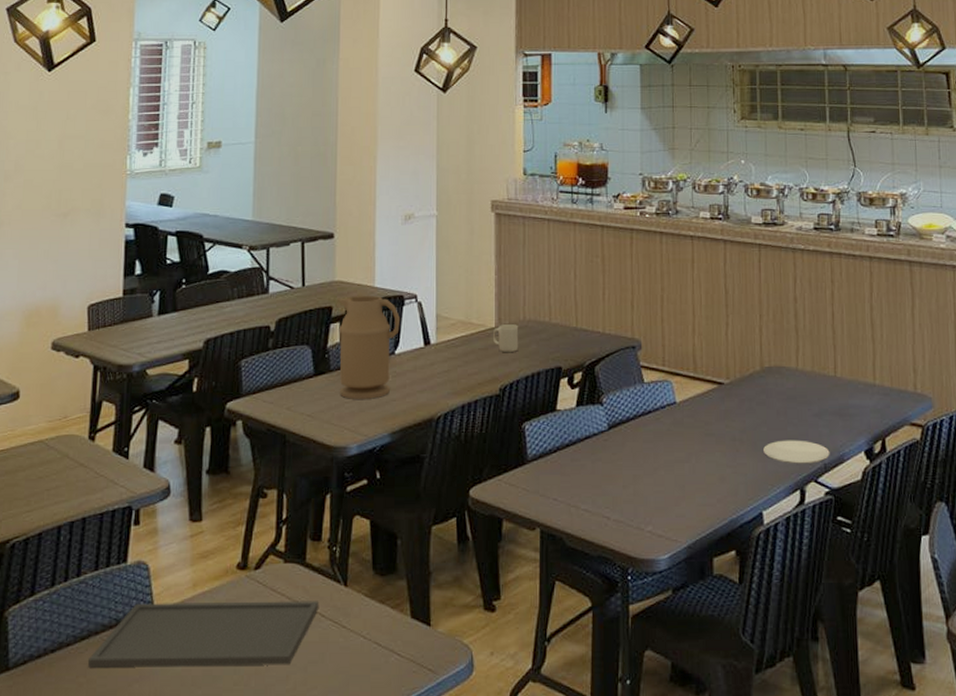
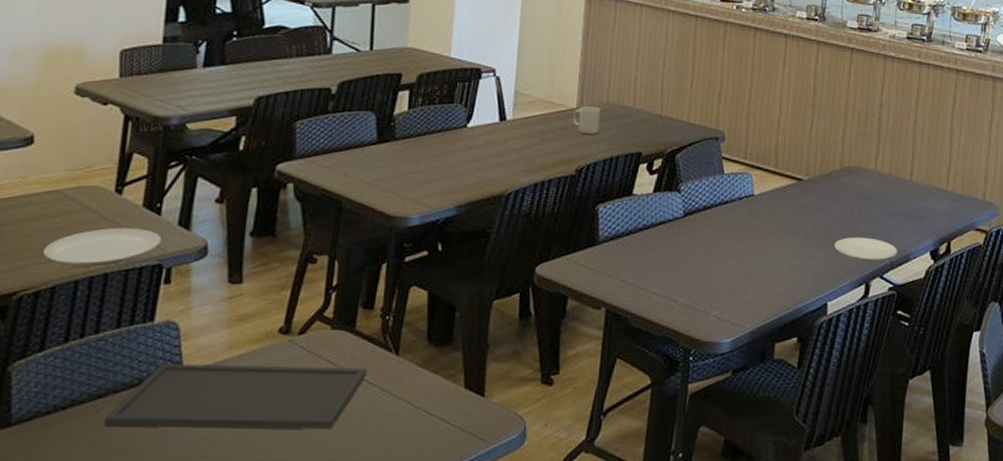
plate: none [30,473,130,512] -> present [43,227,162,267]
water jug: present [338,295,400,399] -> none [404,64,475,171]

